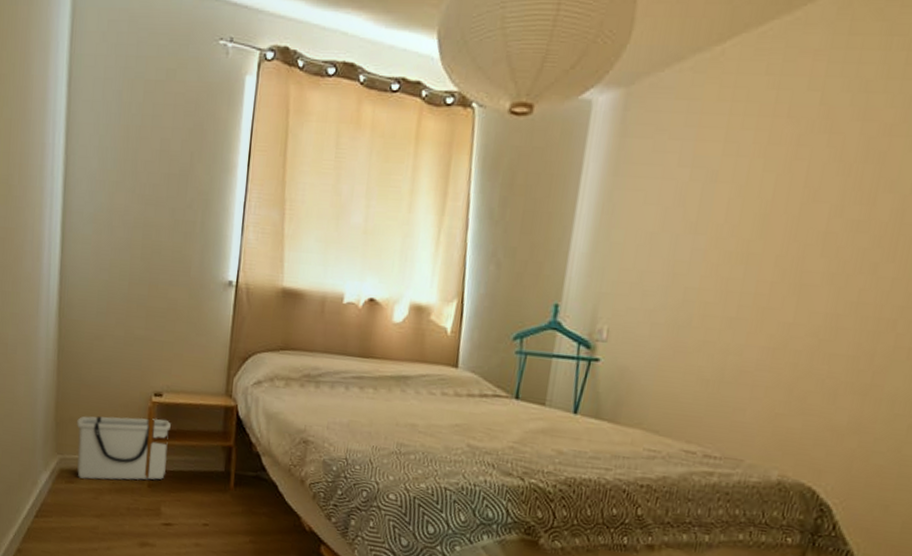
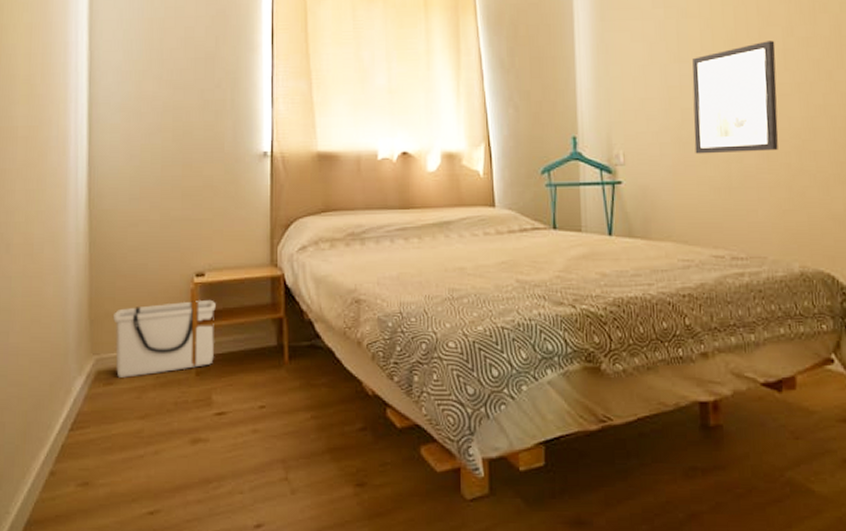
wall art: none [689,219,817,347] -> present [692,41,779,154]

